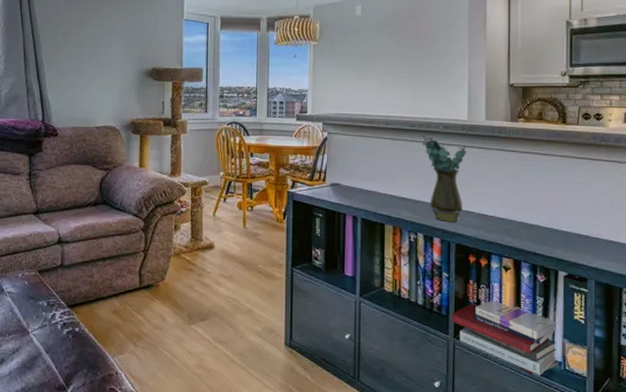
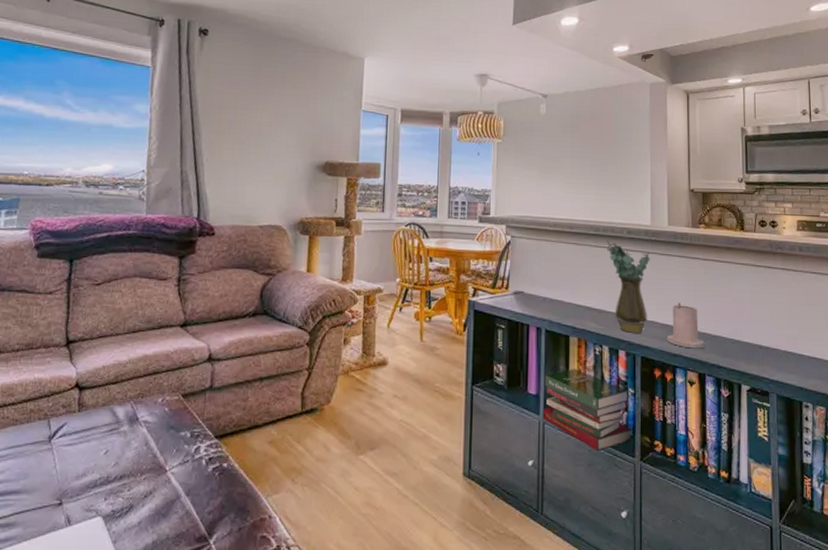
books: none [360,253,446,328] -> present [544,368,632,452]
books: present [451,299,558,376] -> none [637,417,744,500]
candle: none [482,193,521,237] -> present [666,302,705,349]

